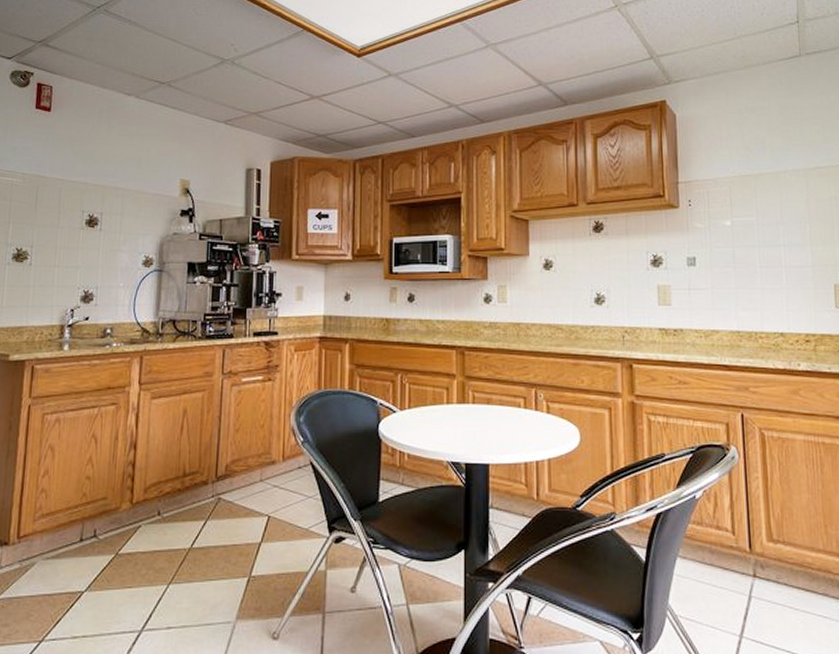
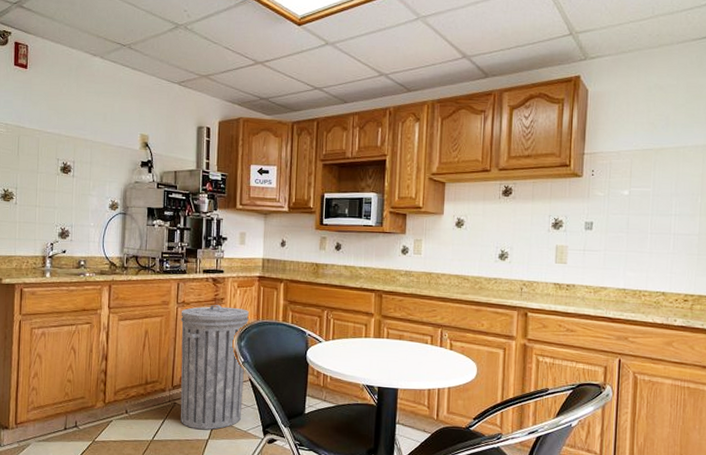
trash can: none [226,374,309,531] -> present [180,305,249,430]

